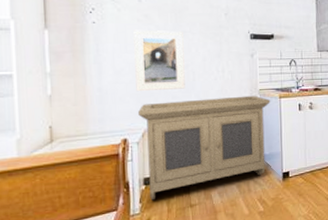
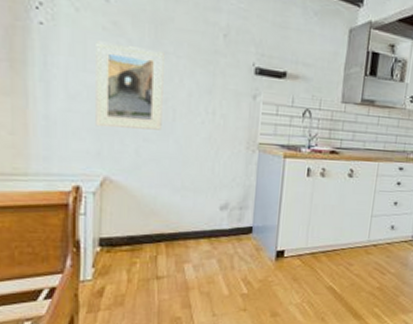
storage cabinet: present [138,95,270,201] -> none [97,144,272,266]

